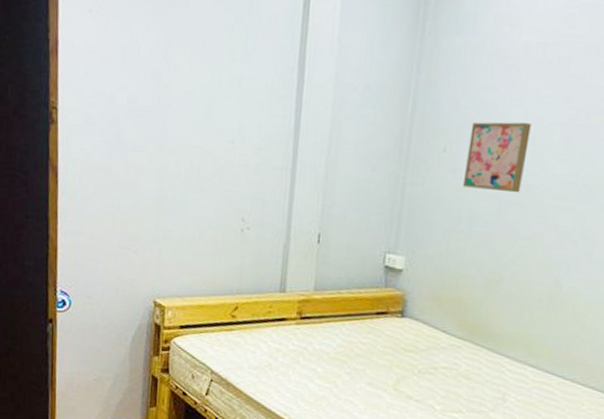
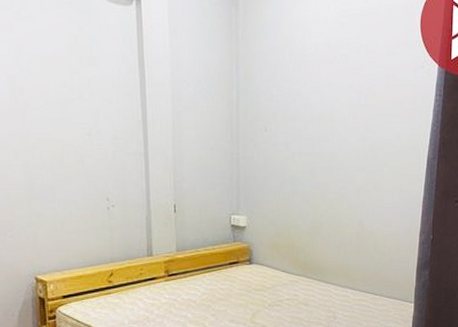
wall art: present [463,122,532,193] -> none [284,105,327,159]

